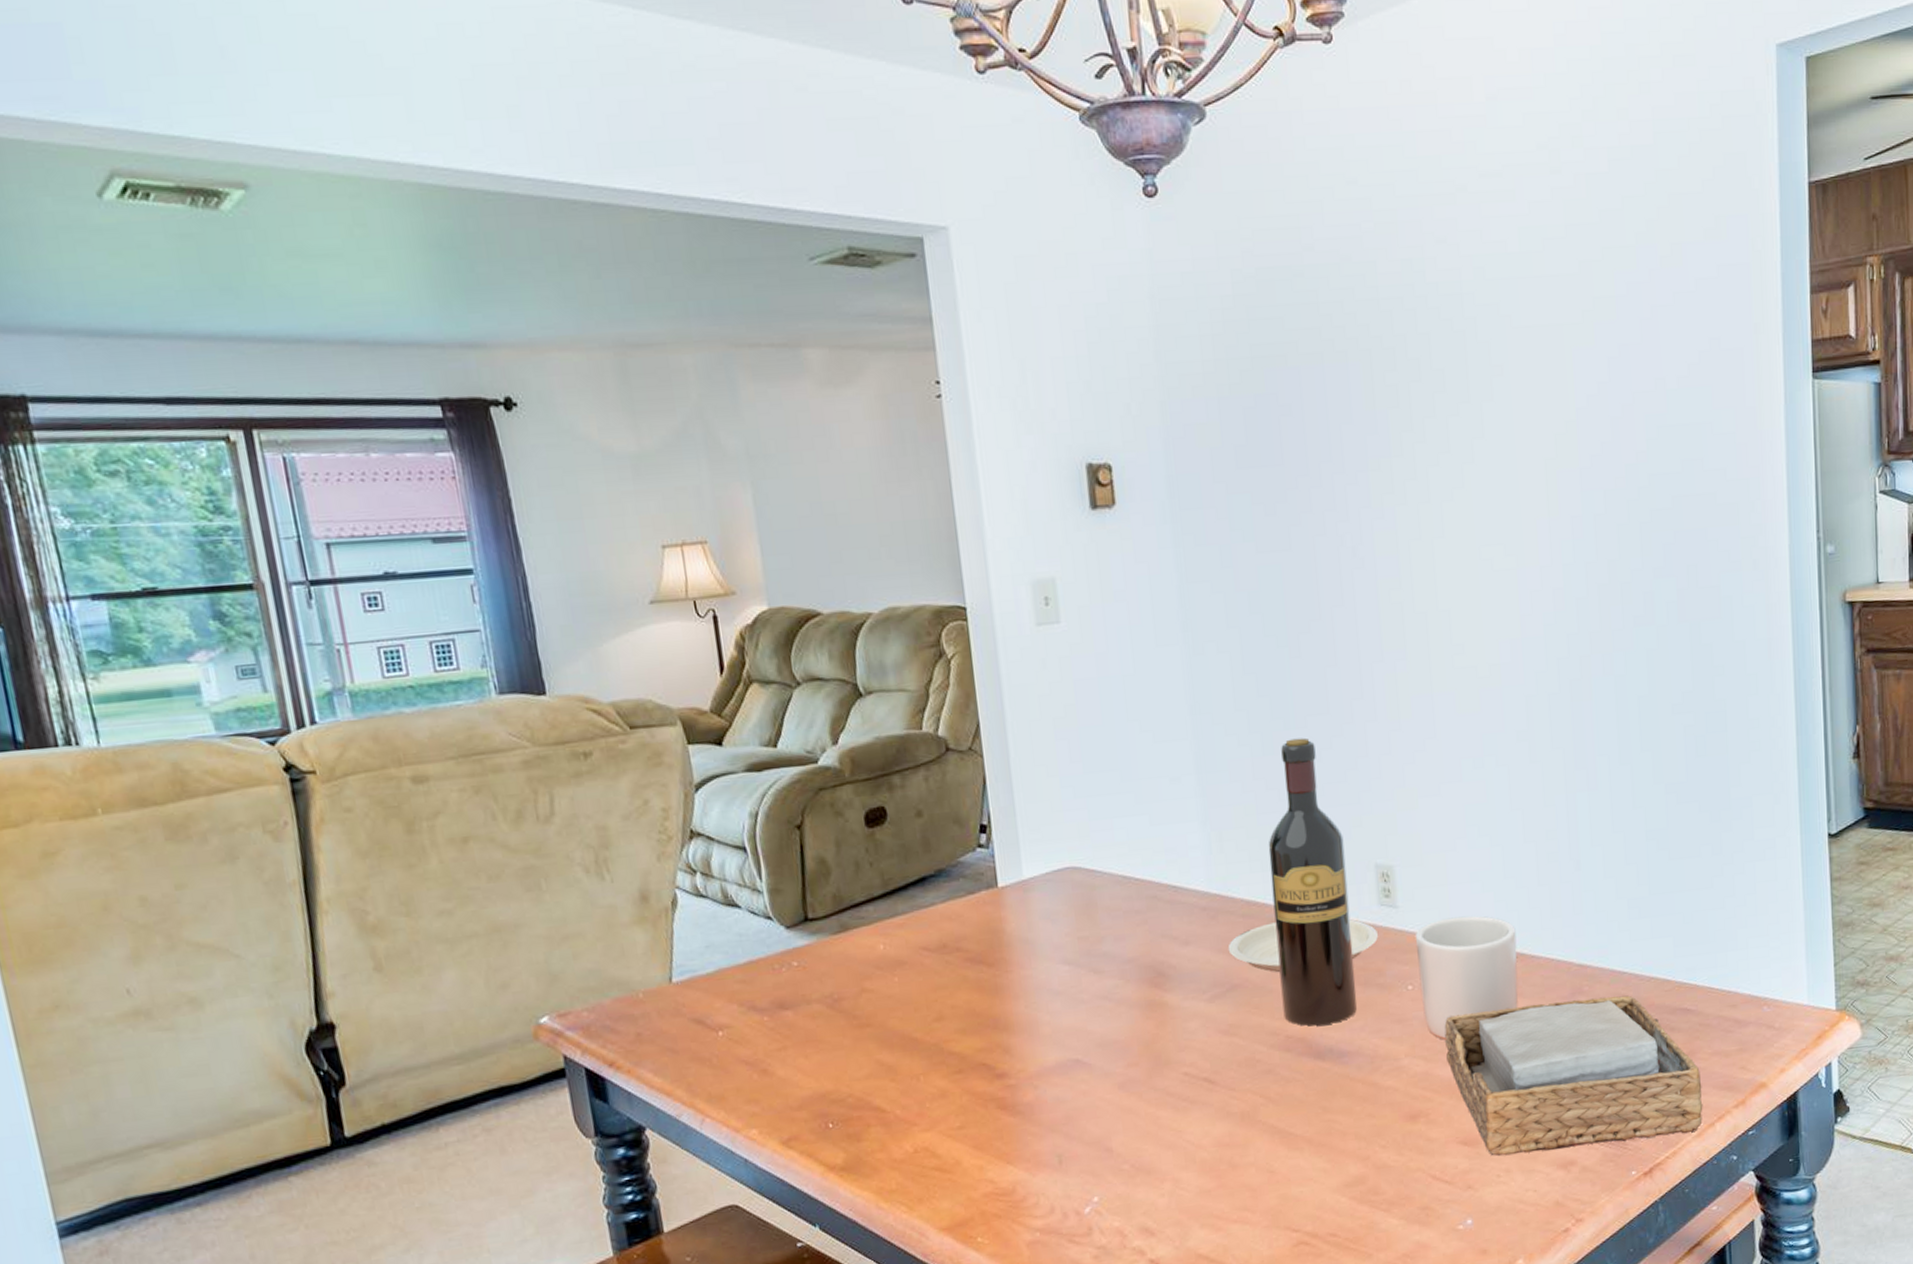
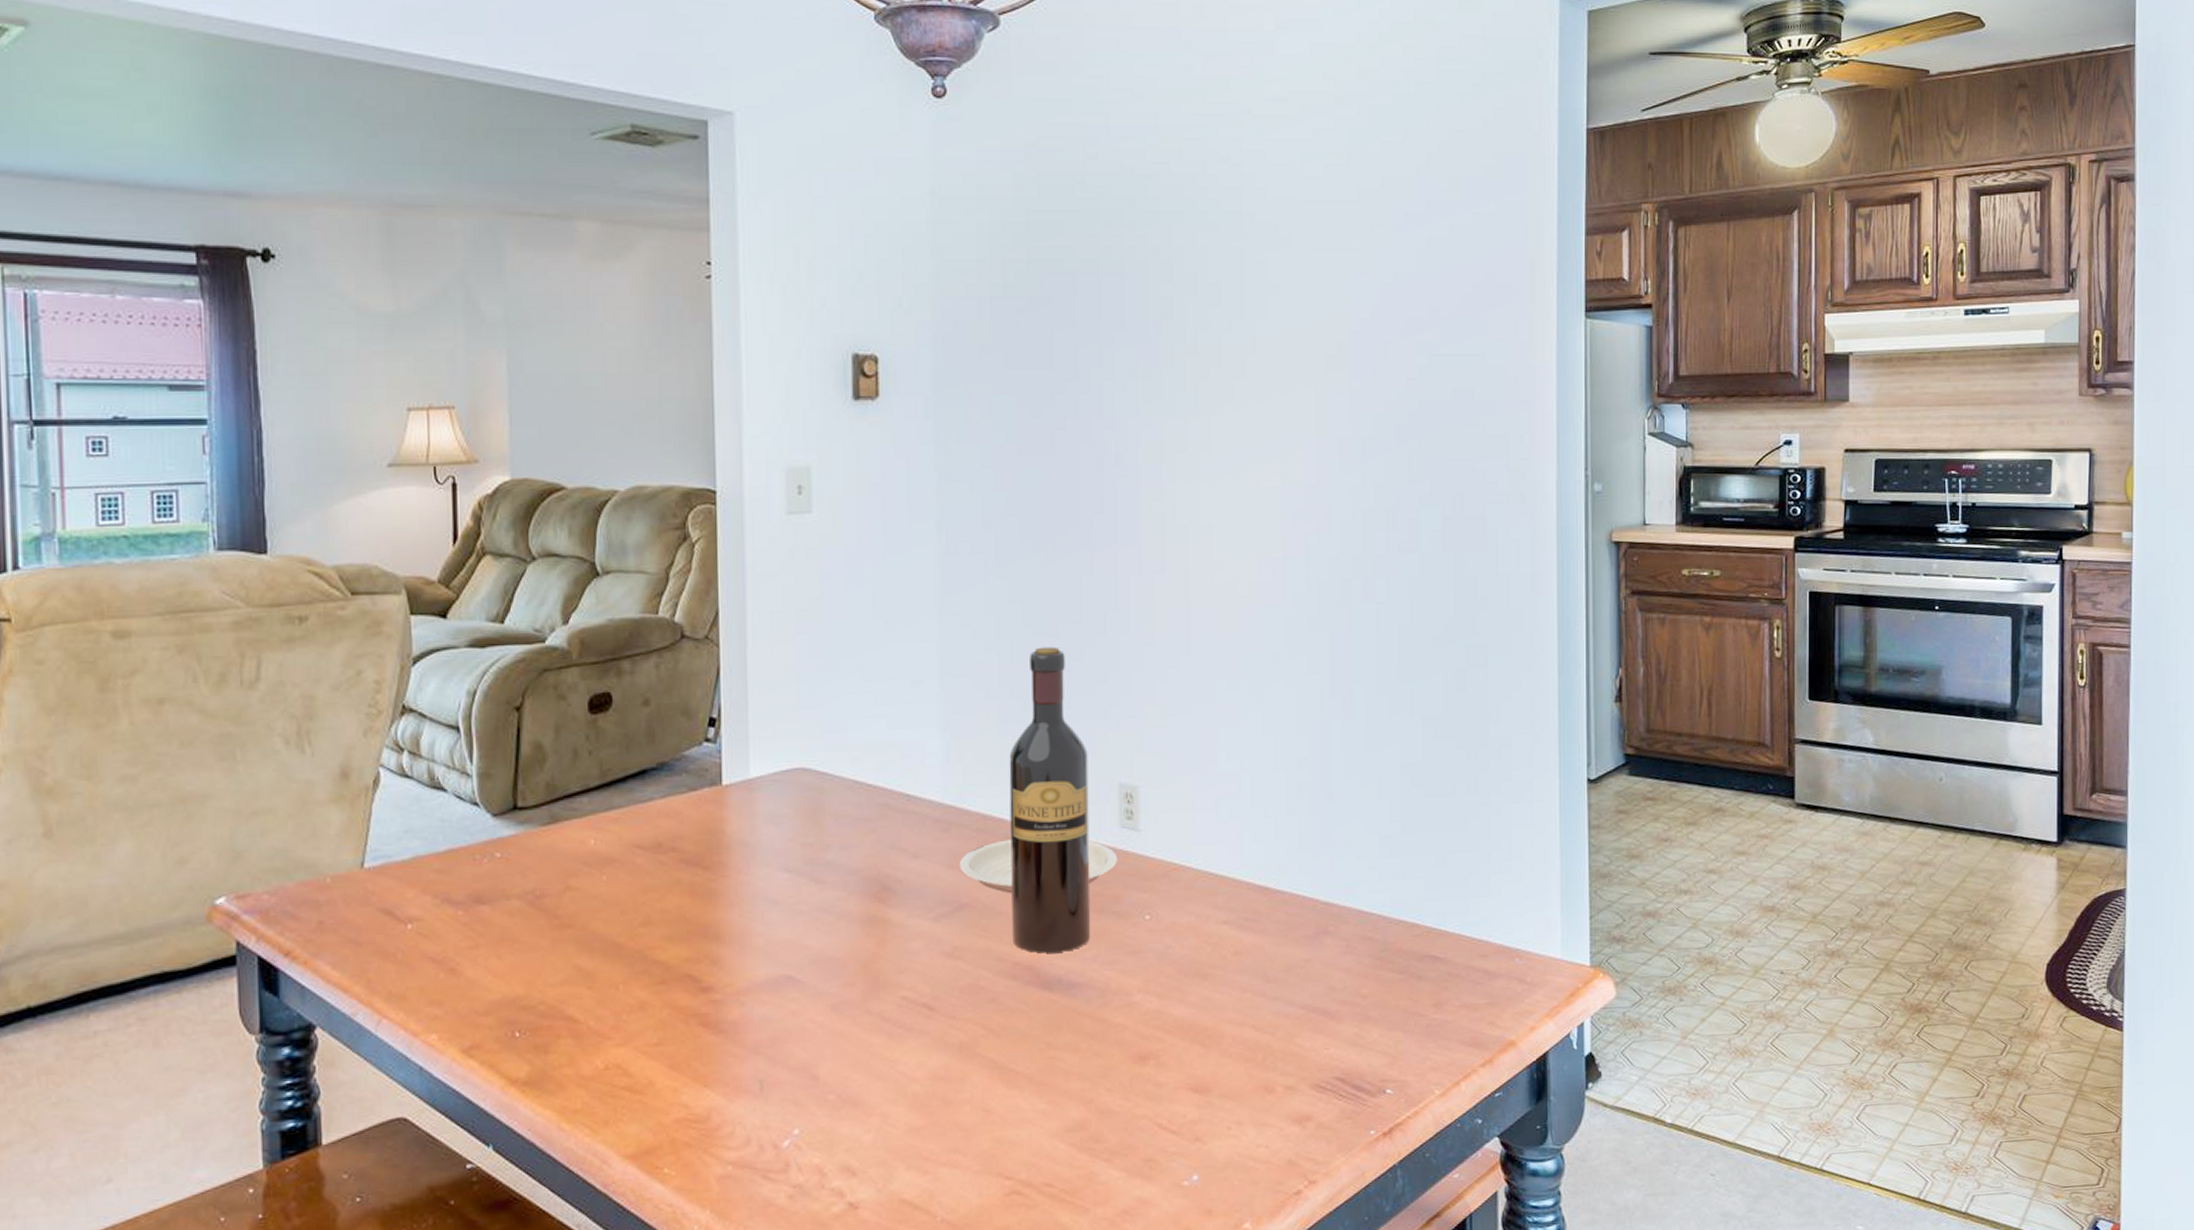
mug: present [1415,915,1519,1040] -> none [1156,844,1262,976]
napkin holder: present [1444,995,1703,1156] -> none [1181,938,1448,1107]

